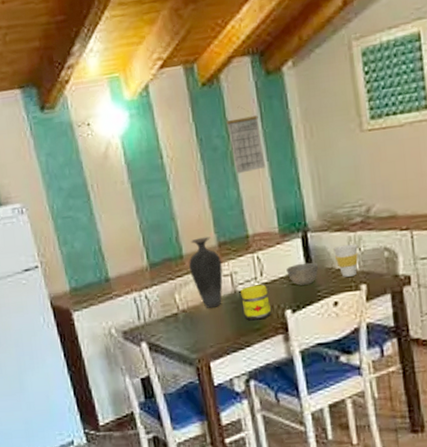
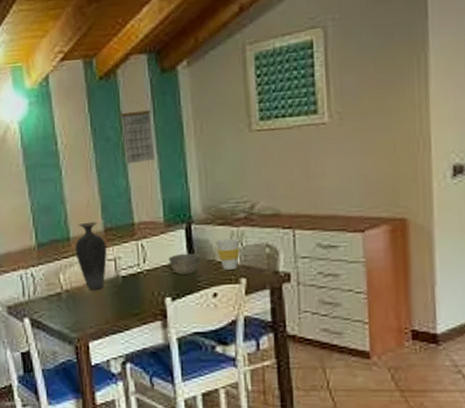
jar: present [240,284,271,321] -> none [123,271,151,305]

